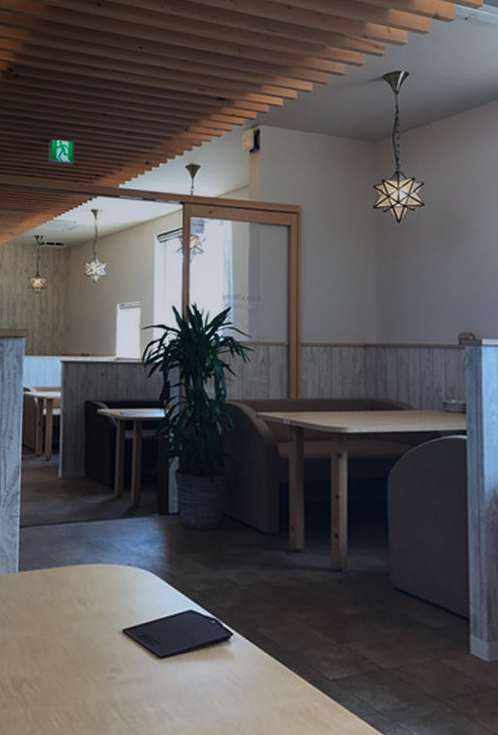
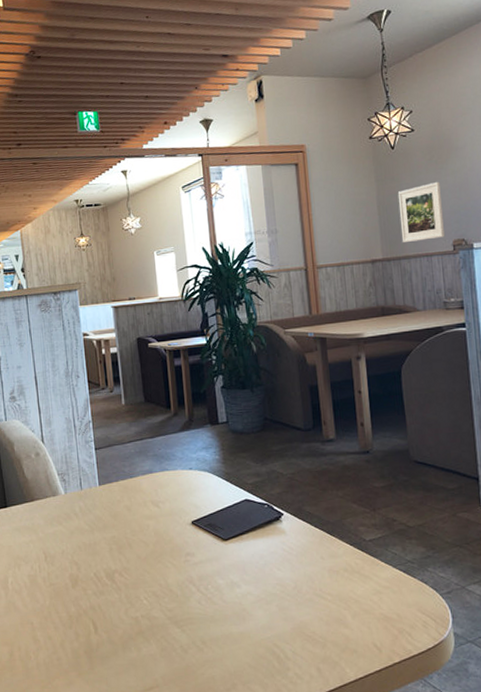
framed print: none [400,264,450,330] -> present [398,181,445,243]

